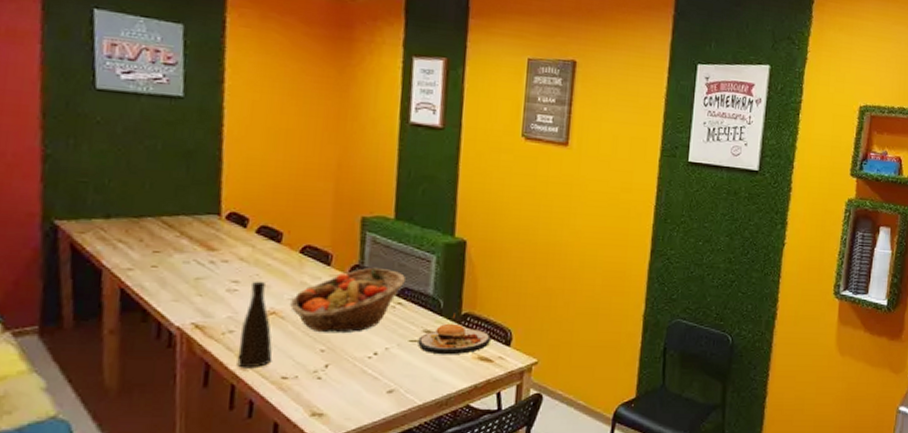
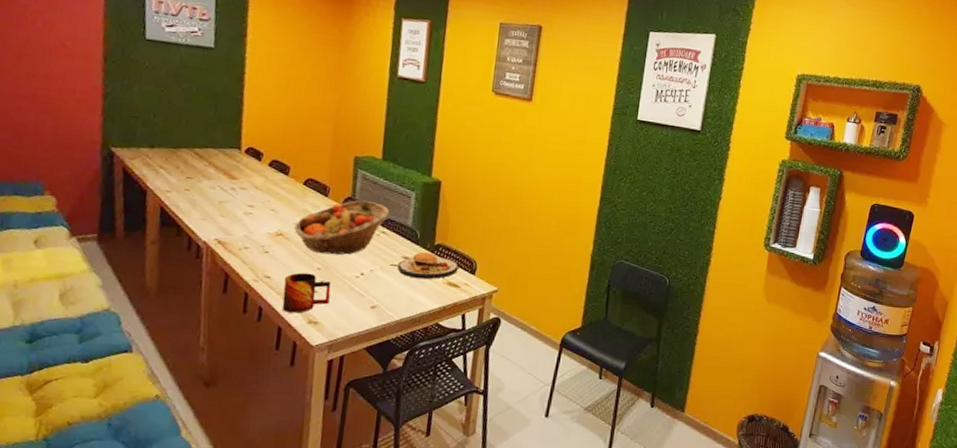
vase: present [237,281,273,369] -> none [250,206,279,280]
mug: none [278,357,338,405] -> present [282,272,332,313]

